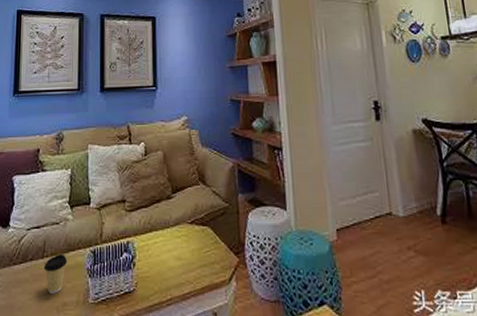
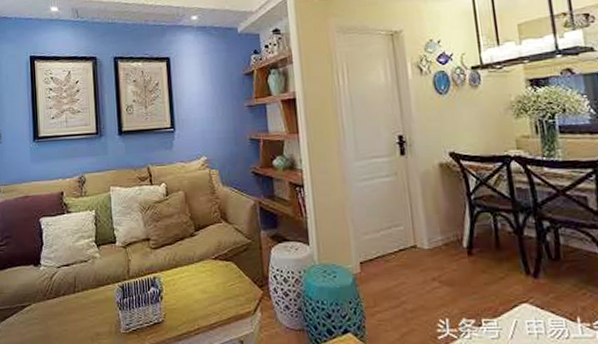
coffee cup: present [43,253,67,293] -> none [75,288,97,325]

